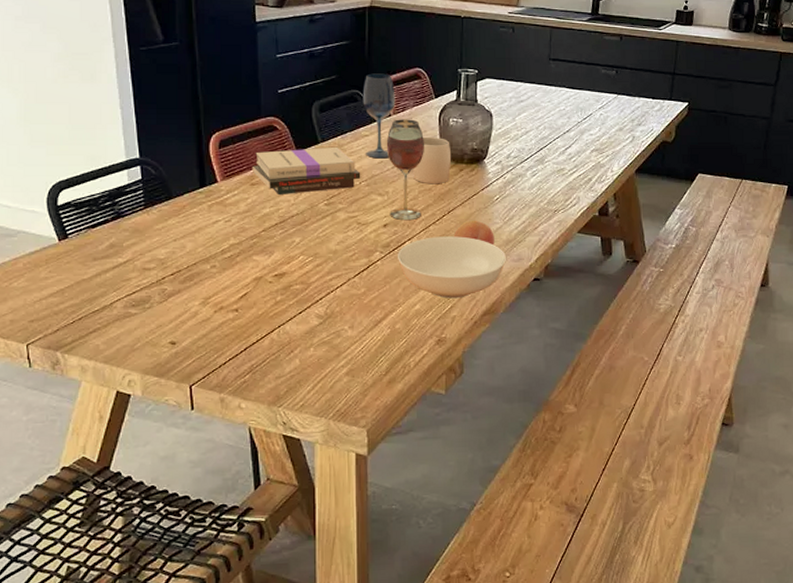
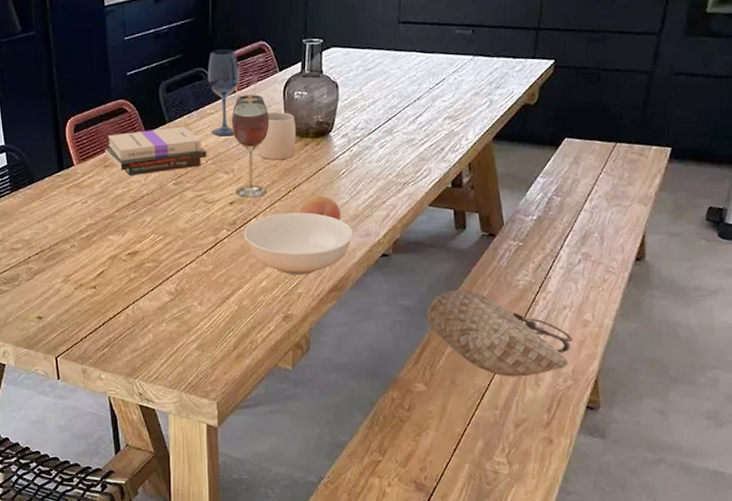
handbag: none [575,313,708,397] -> present [425,290,572,377]

